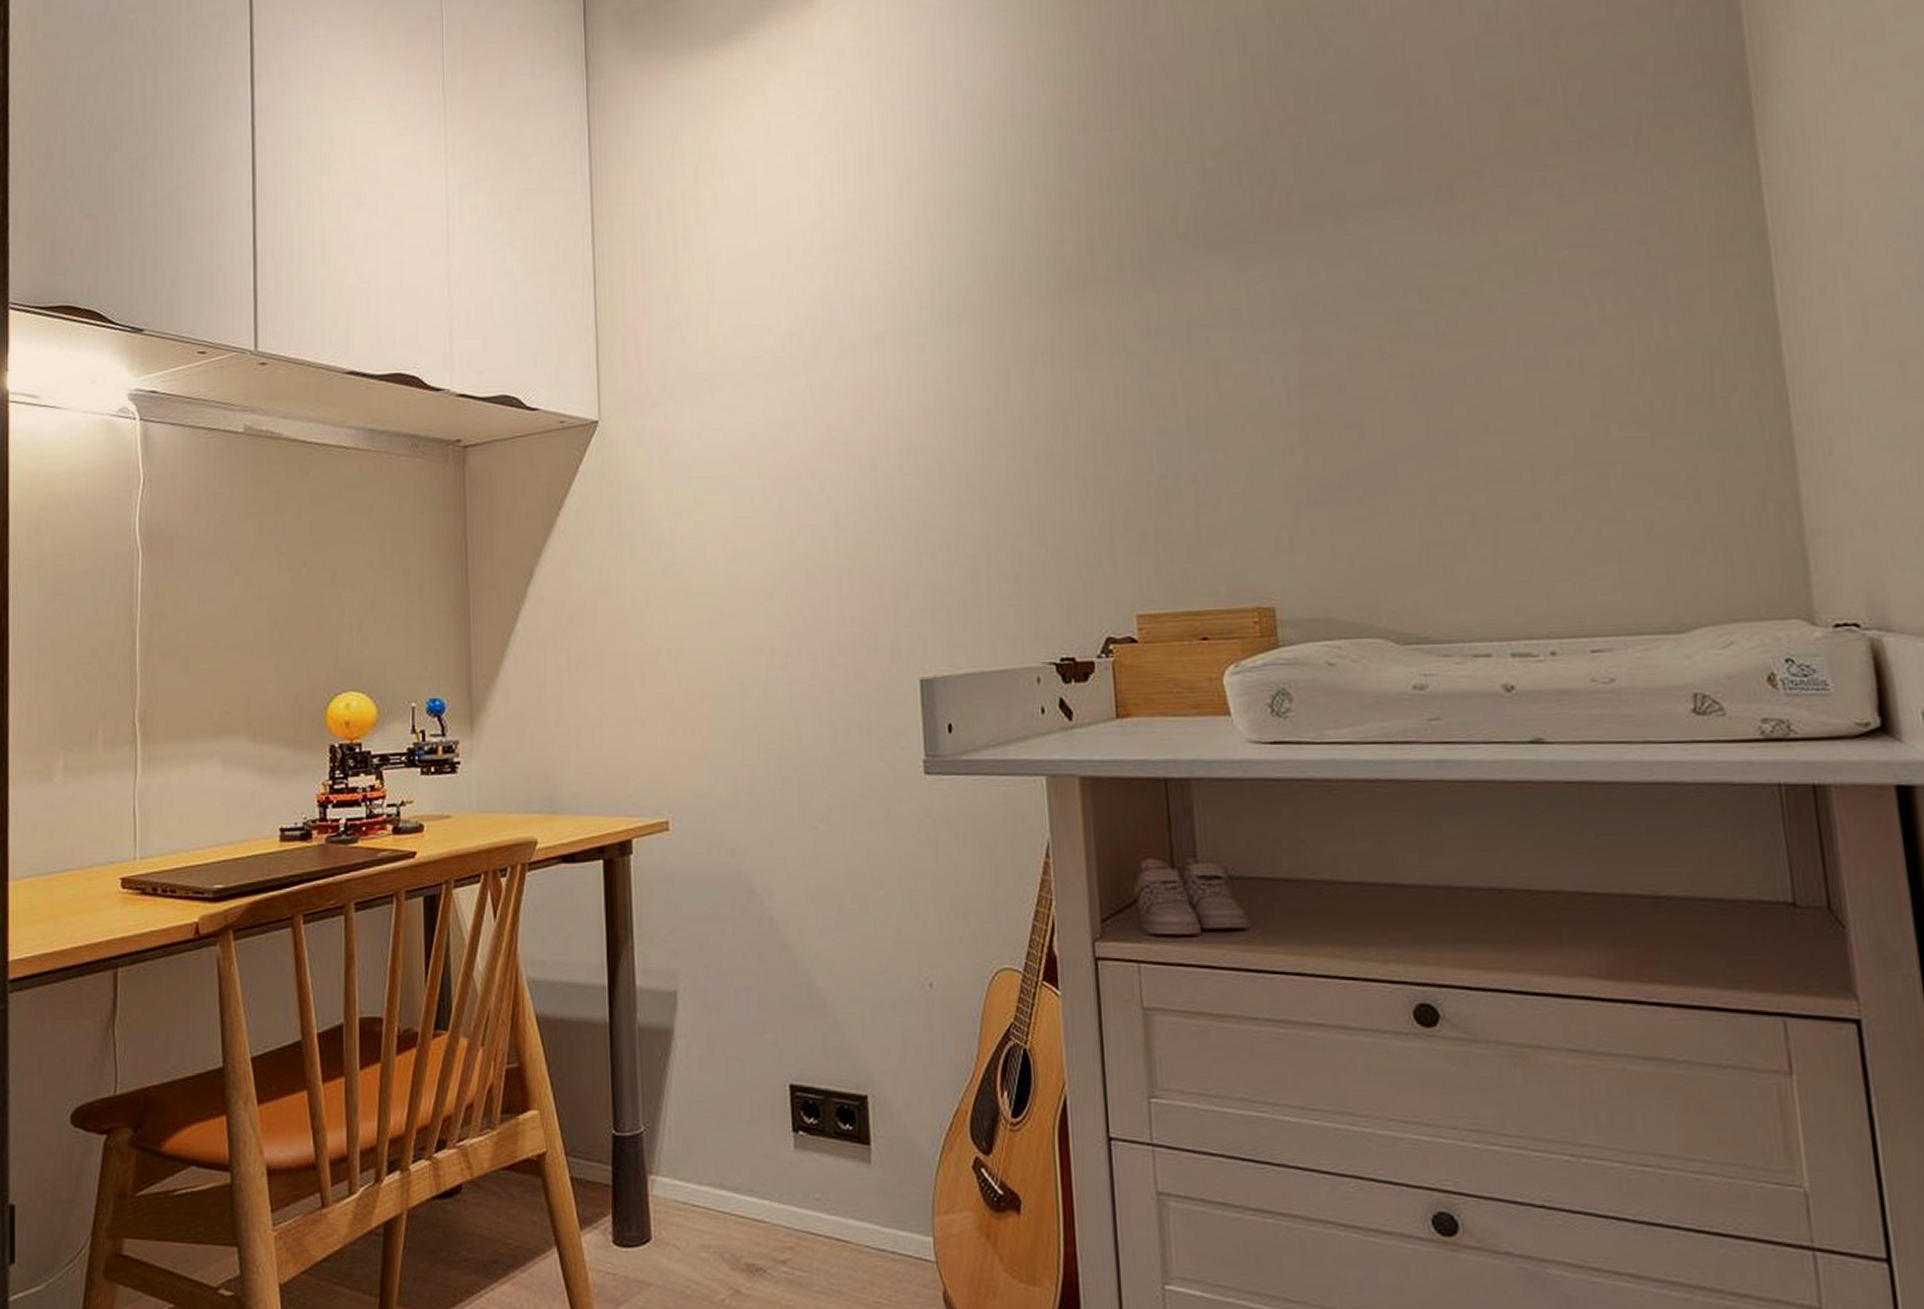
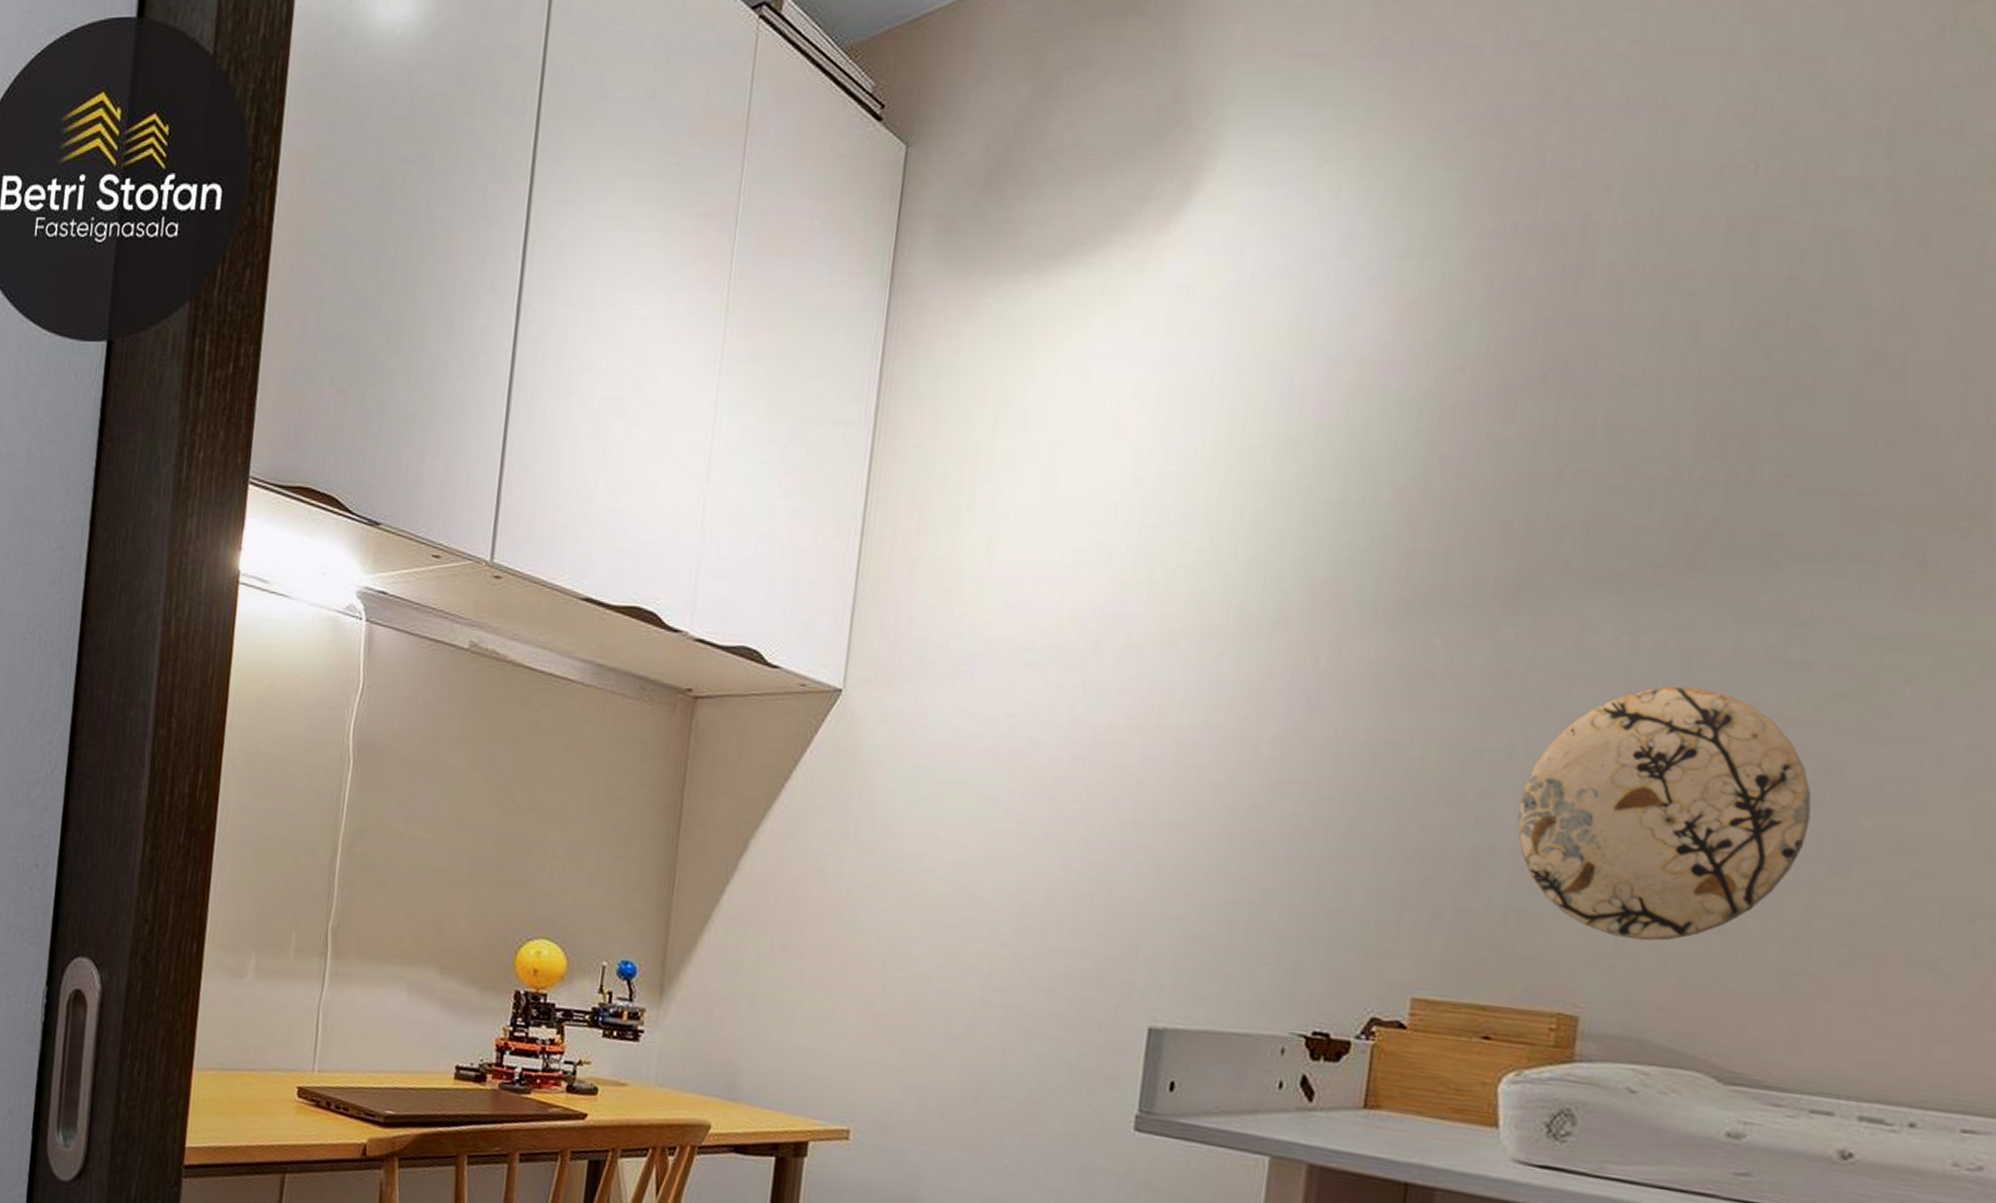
decorative plate: none [1189,321,1418,536] -> present [1517,686,1812,941]

